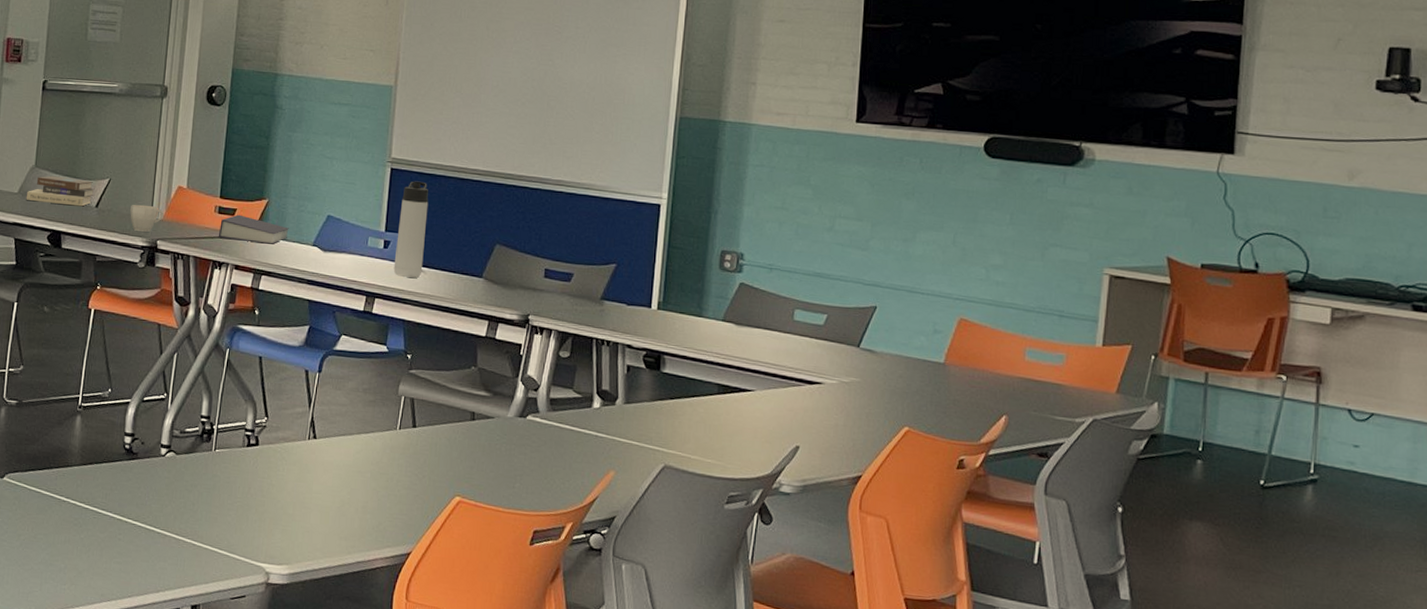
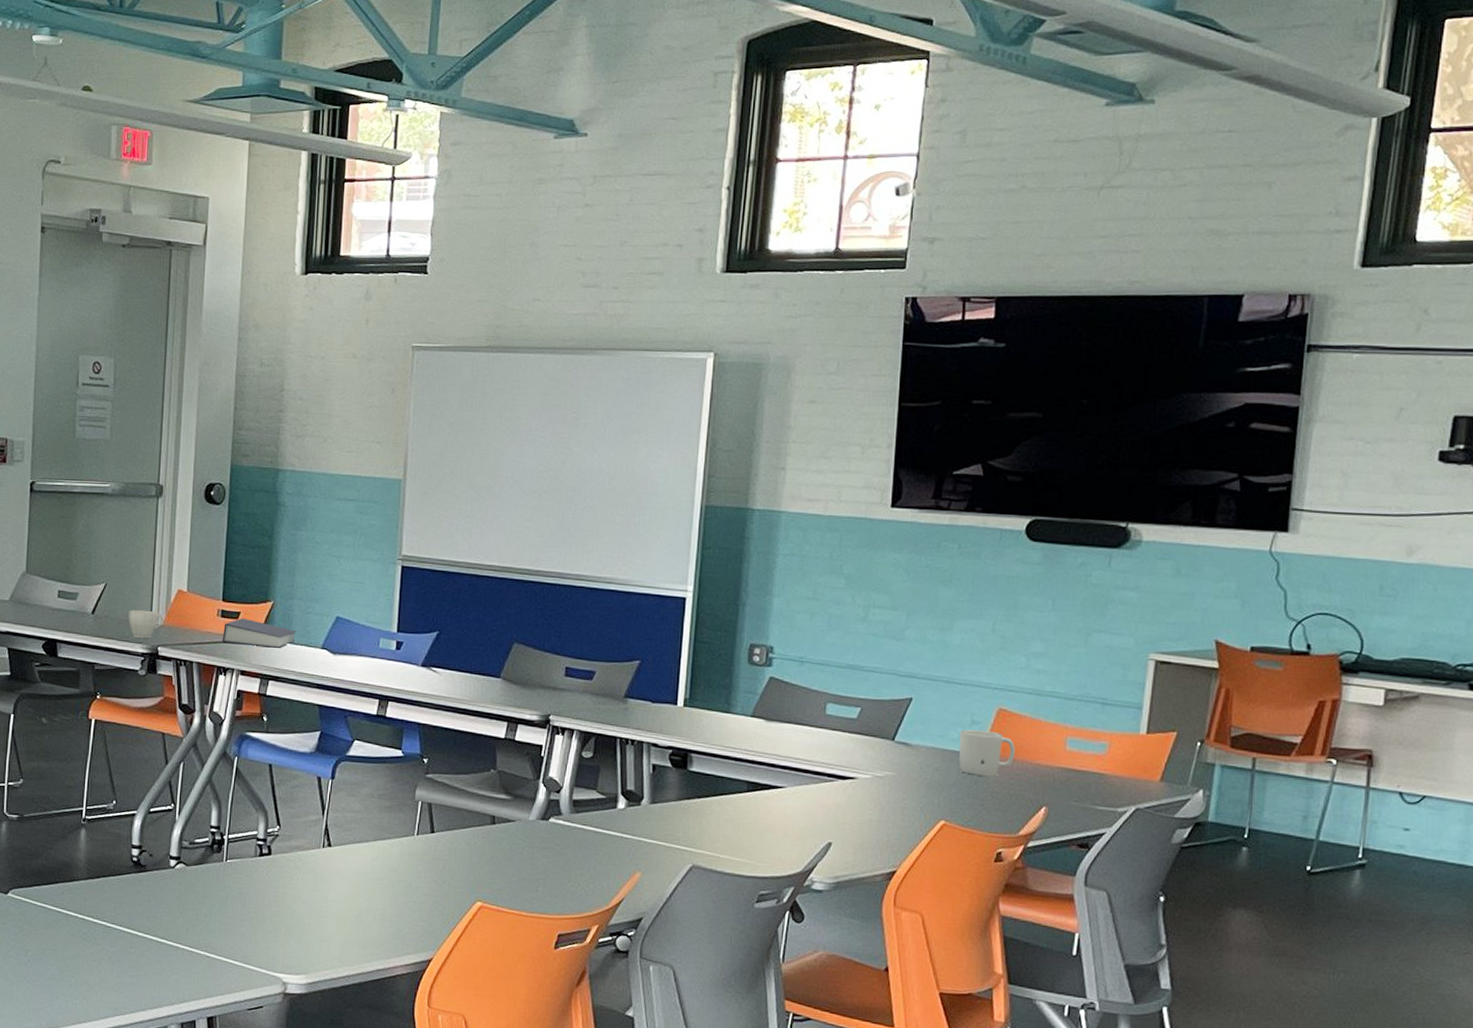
books: present [26,175,95,207] -> none [18,581,90,613]
thermos bottle: present [393,181,429,279] -> none [407,579,443,680]
mug: none [921,338,976,385] -> present [958,729,1015,777]

